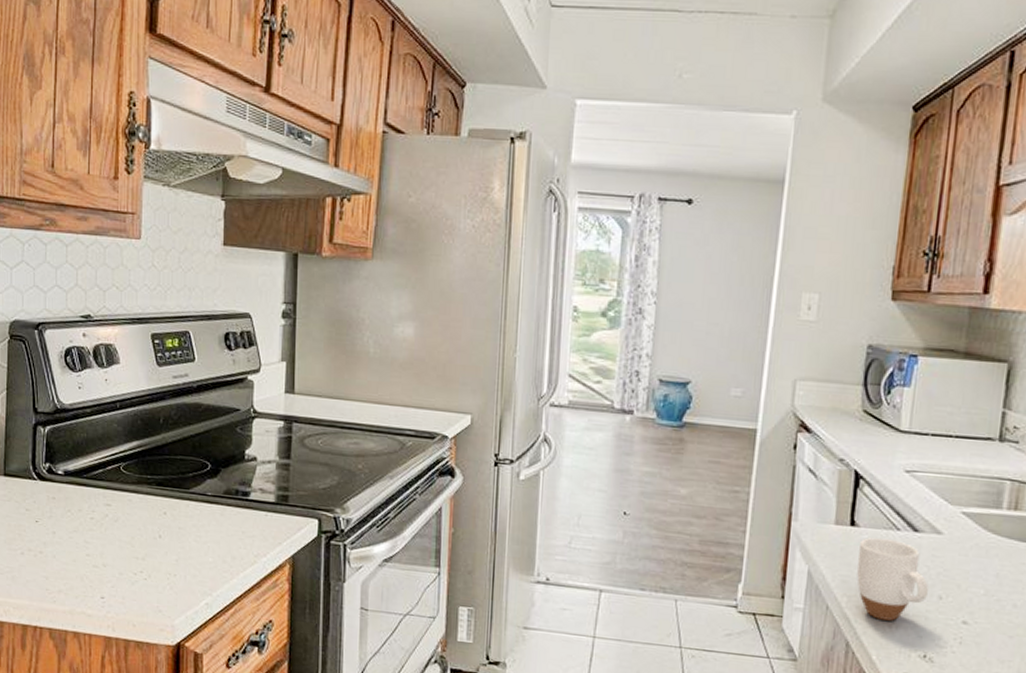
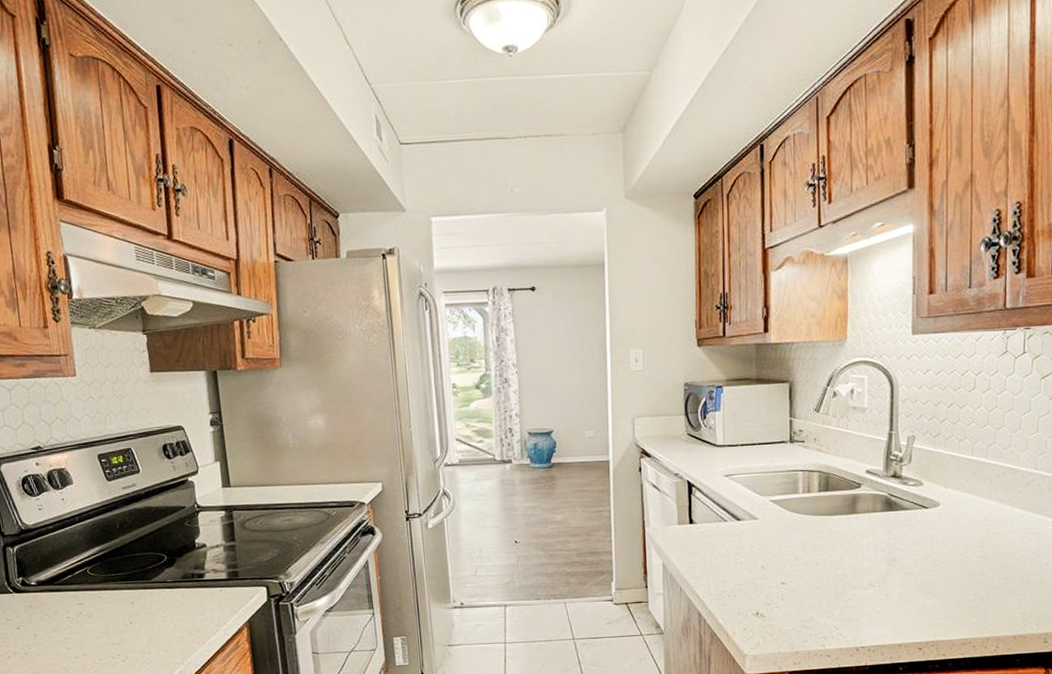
mug: present [857,537,929,621] -> none [699,529,754,592]

